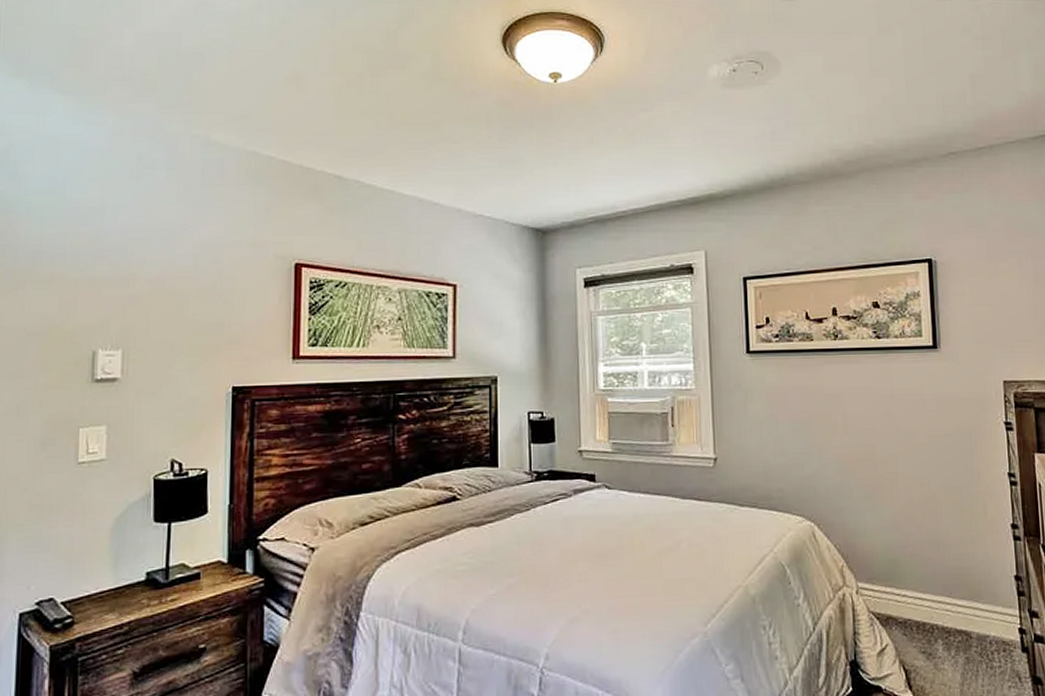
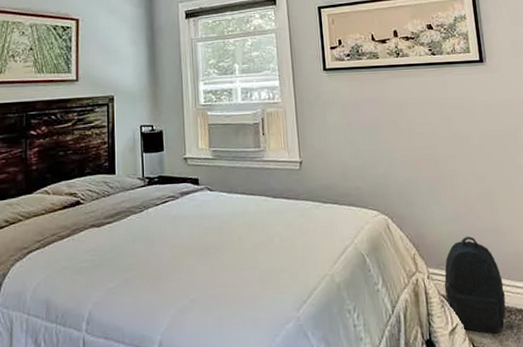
backpack: none [874,548,944,657] -> present [444,236,506,334]

